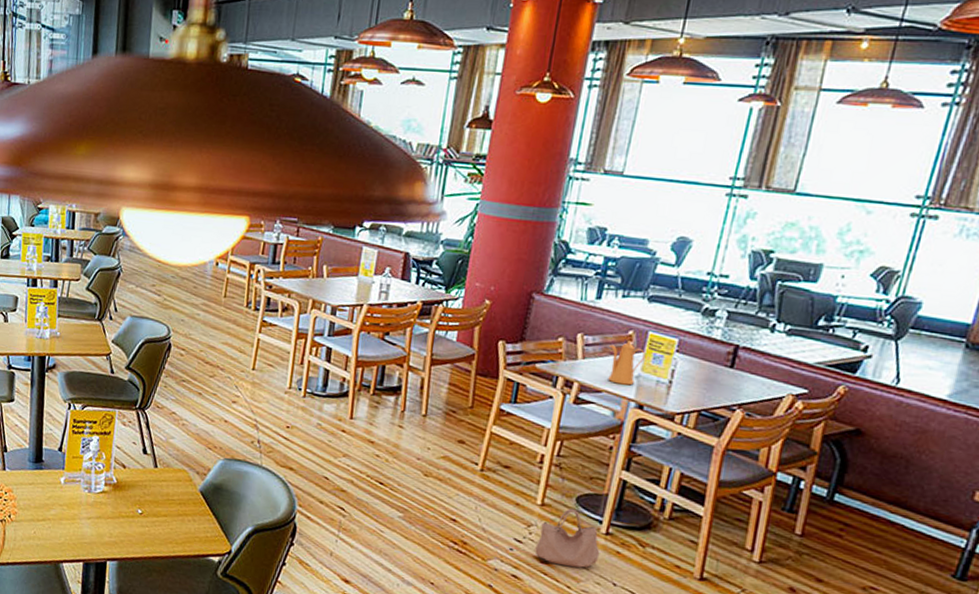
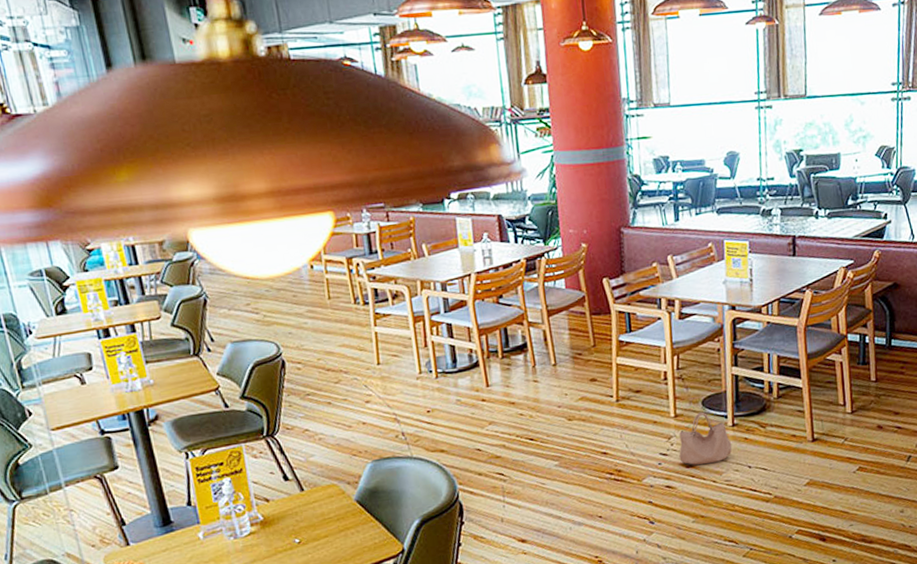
coffee pot: present [608,341,646,386] -> none [695,252,727,293]

